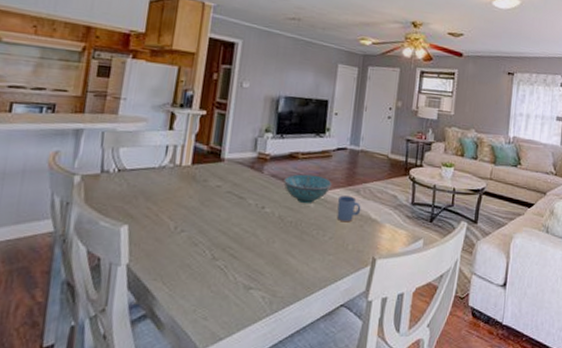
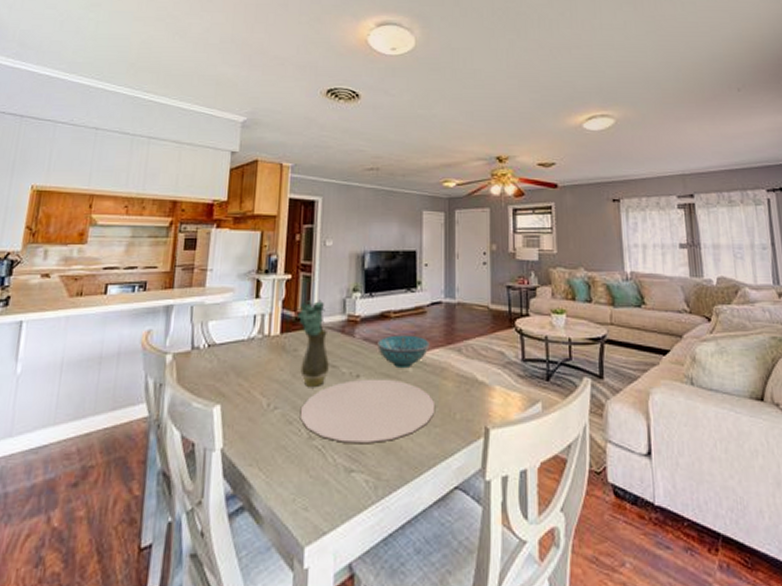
placemat: none [205,210,332,267] -> present [299,378,436,444]
vase: none [208,133,238,215] -> present [297,298,329,387]
mug: present [336,195,361,223] -> none [439,356,465,387]

